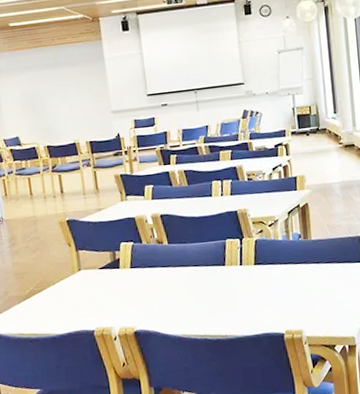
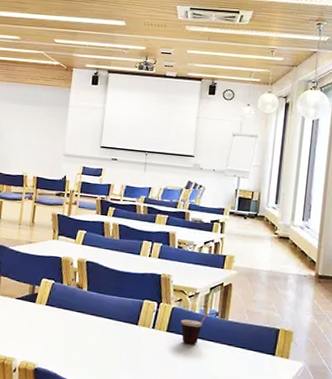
cup: none [266,233,302,272] -> present [180,311,219,344]

